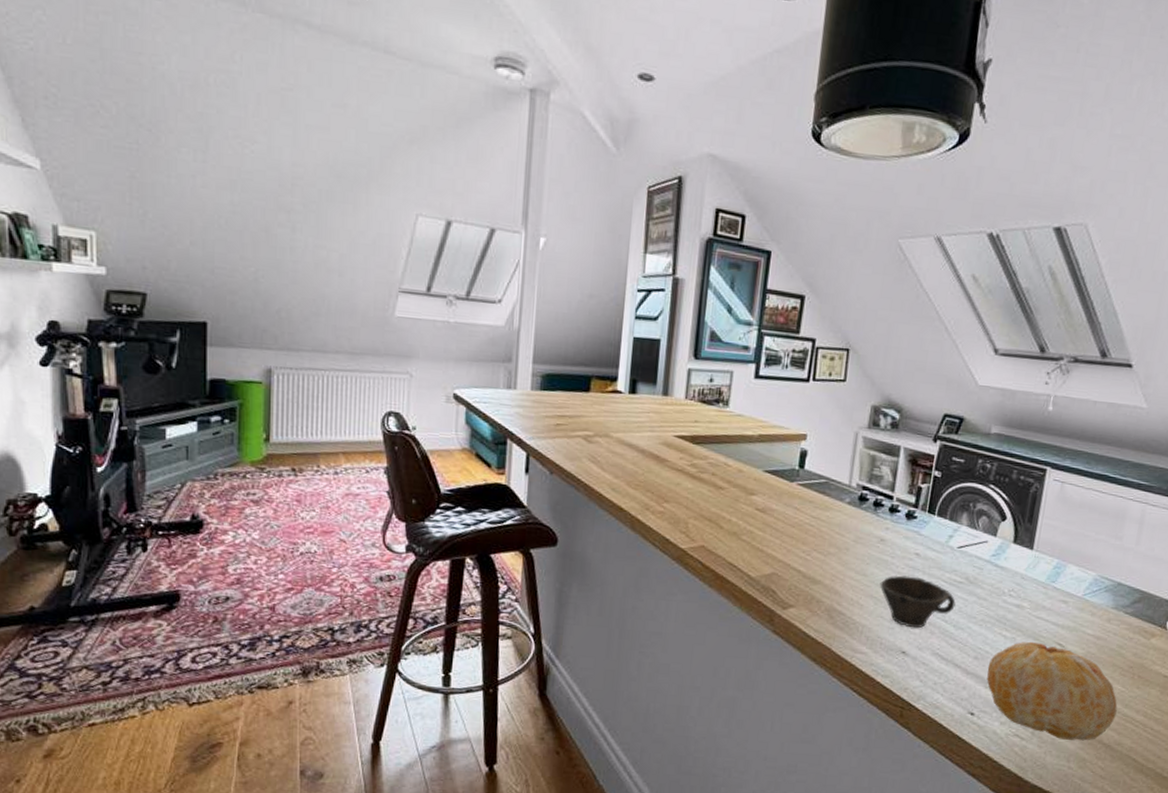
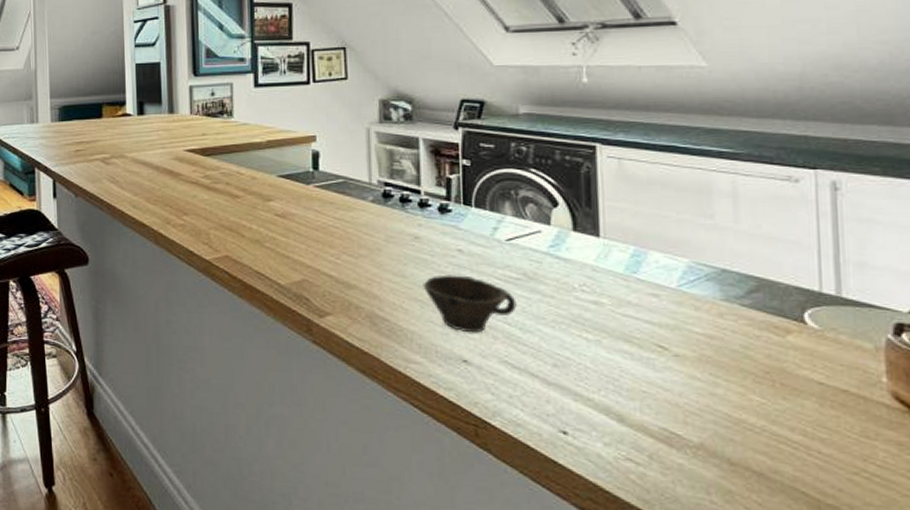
fruit: present [987,641,1118,741] -> none [572,344,762,467]

